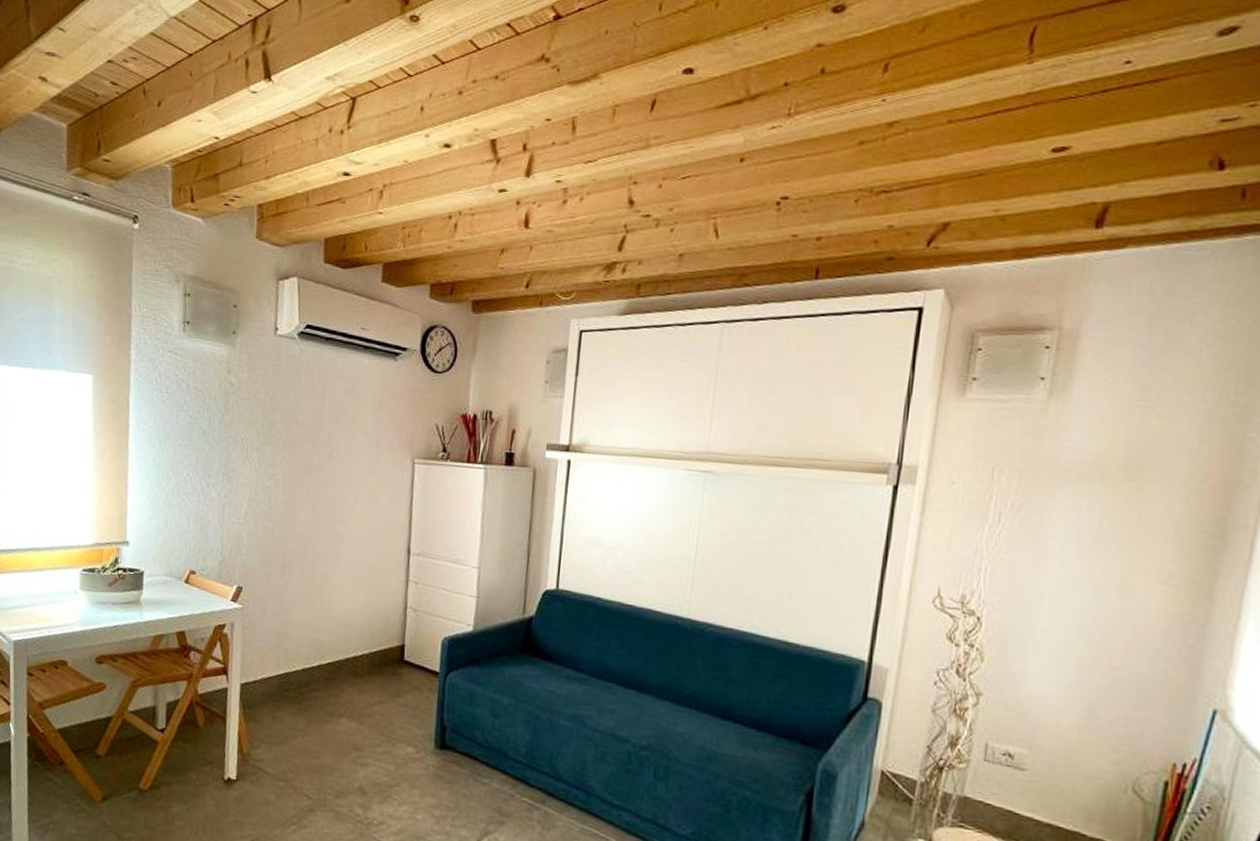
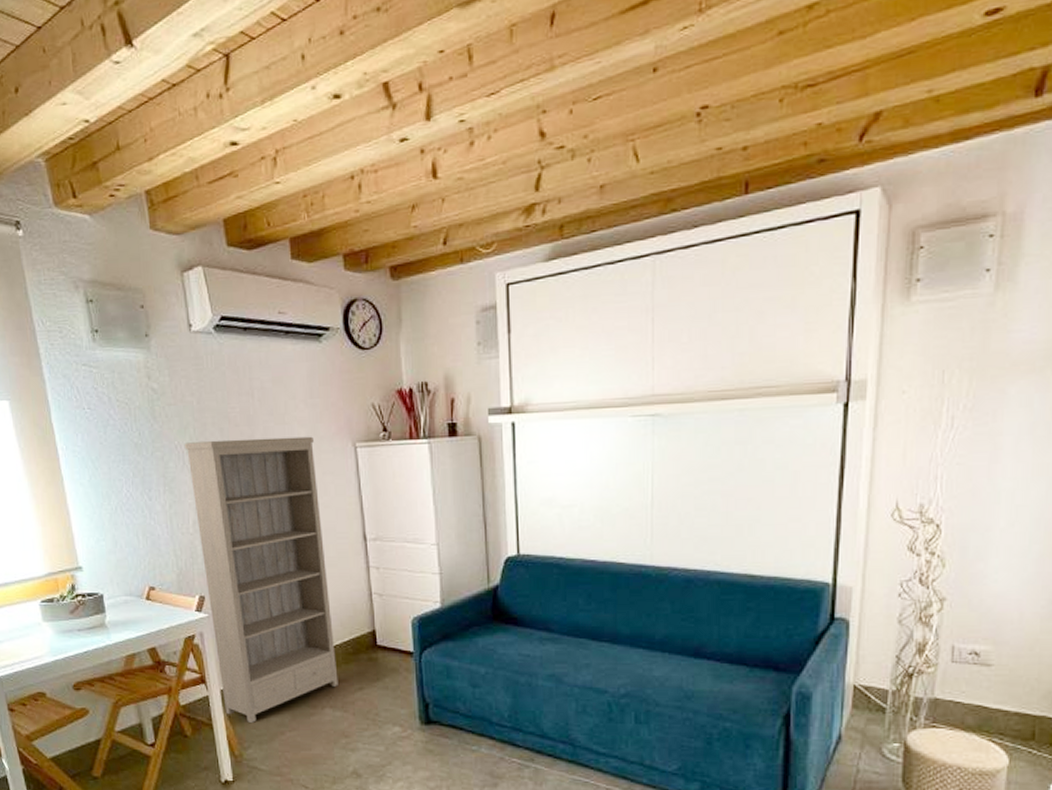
bookshelf: none [241,436,375,723] -> present [185,436,338,724]

